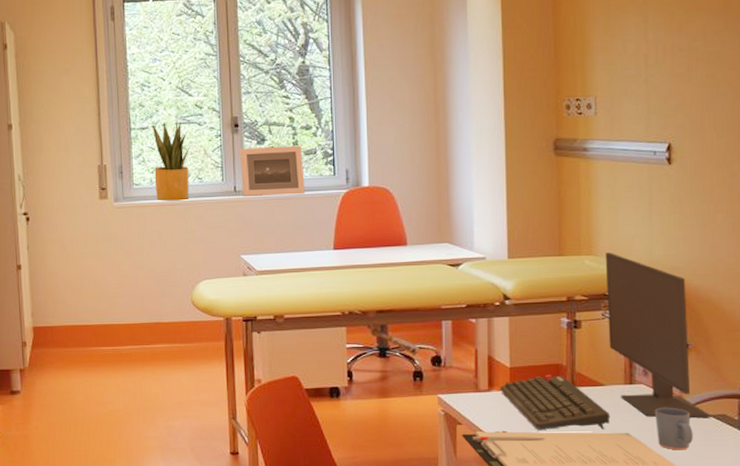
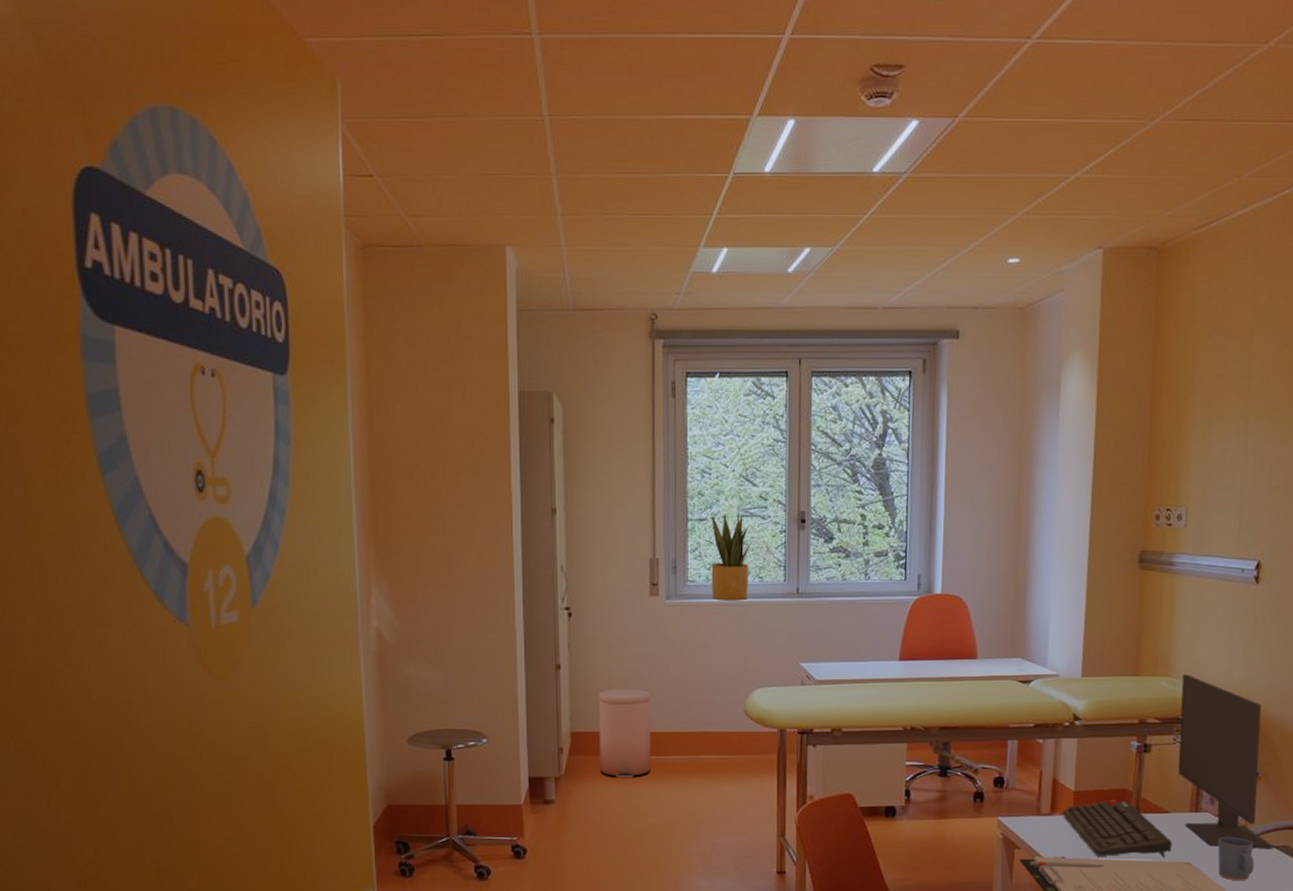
pedal bin: none [57,285,108,368] -> present [598,689,652,778]
picture frame: present [240,145,305,197] -> none [805,546,873,600]

